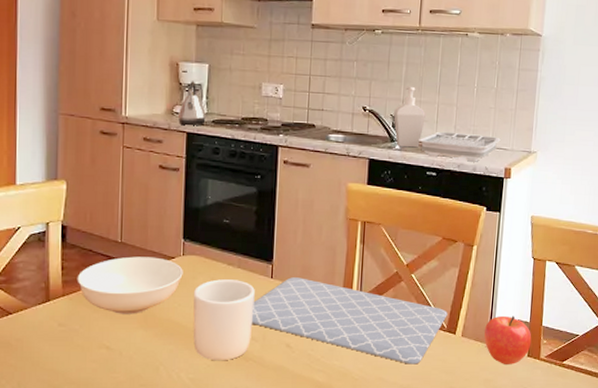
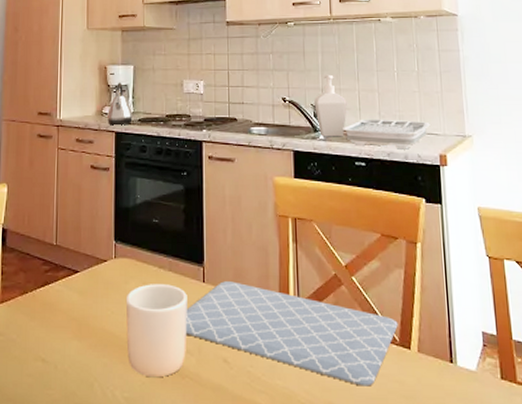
bowl: present [77,256,183,314] -> none [15,260,115,323]
fruit: present [484,315,532,366] -> none [443,326,503,390]

